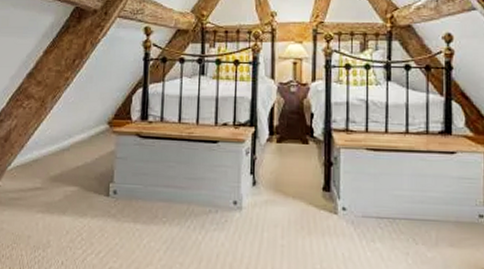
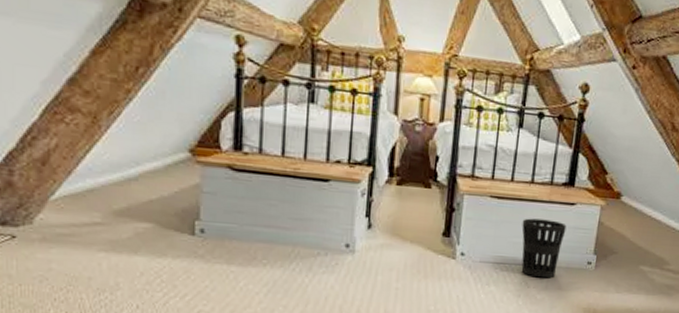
wastebasket: none [402,169,449,234] -> present [521,218,567,278]

